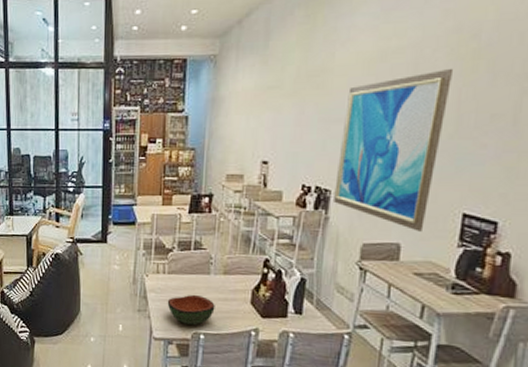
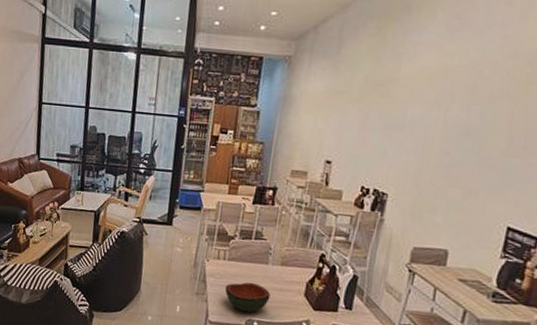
wall art: present [334,68,453,232] -> none [390,90,507,241]

